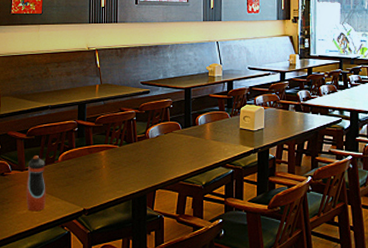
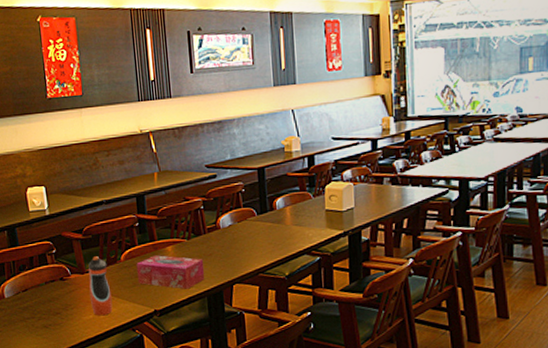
tissue box: none [71,158,132,191] -> present [136,255,205,289]

